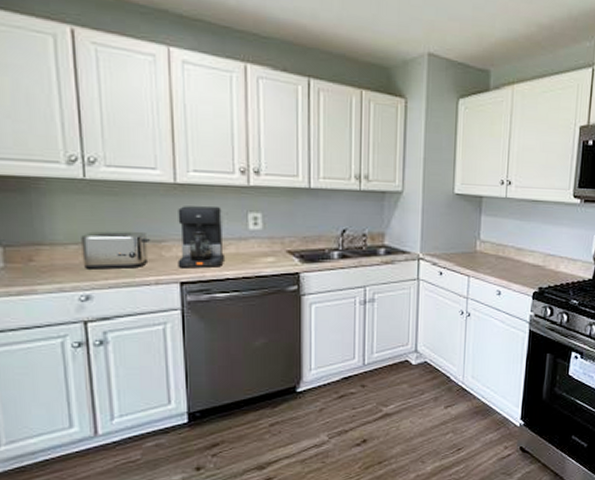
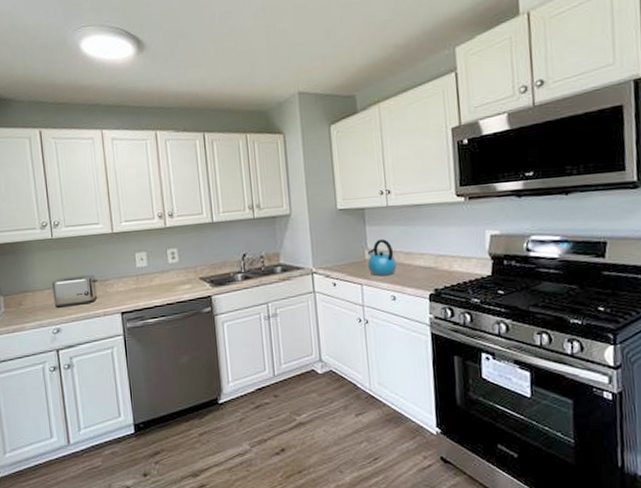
coffee maker: present [177,206,224,268] -> none [116,248,152,301]
kettle: none [477,231,507,270] -> present [367,239,397,277]

